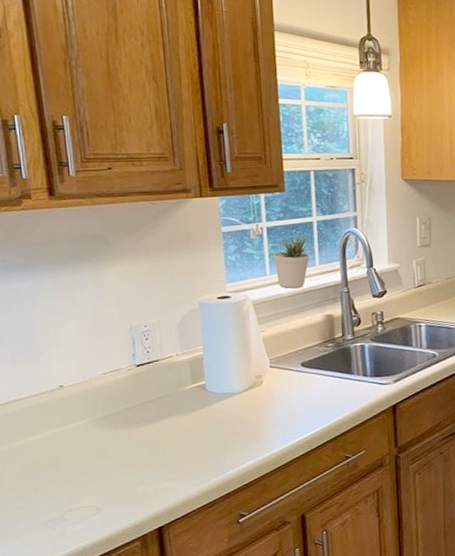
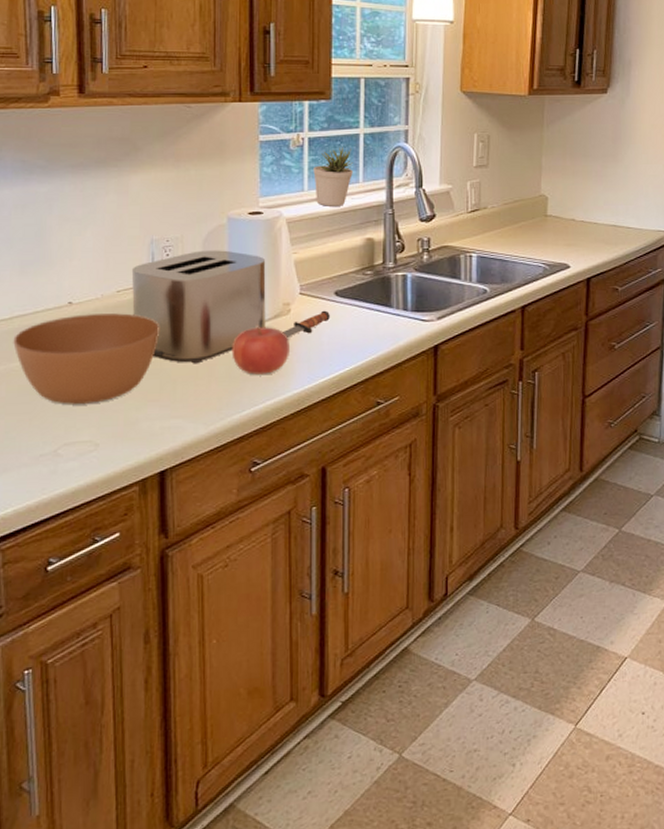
bowl: none [12,392,147,476] -> present [13,313,160,405]
toaster: none [115,332,242,434] -> present [131,250,266,364]
fruit: none [212,396,265,440] -> present [232,324,289,375]
knife: none [257,380,299,406] -> present [282,310,330,337]

